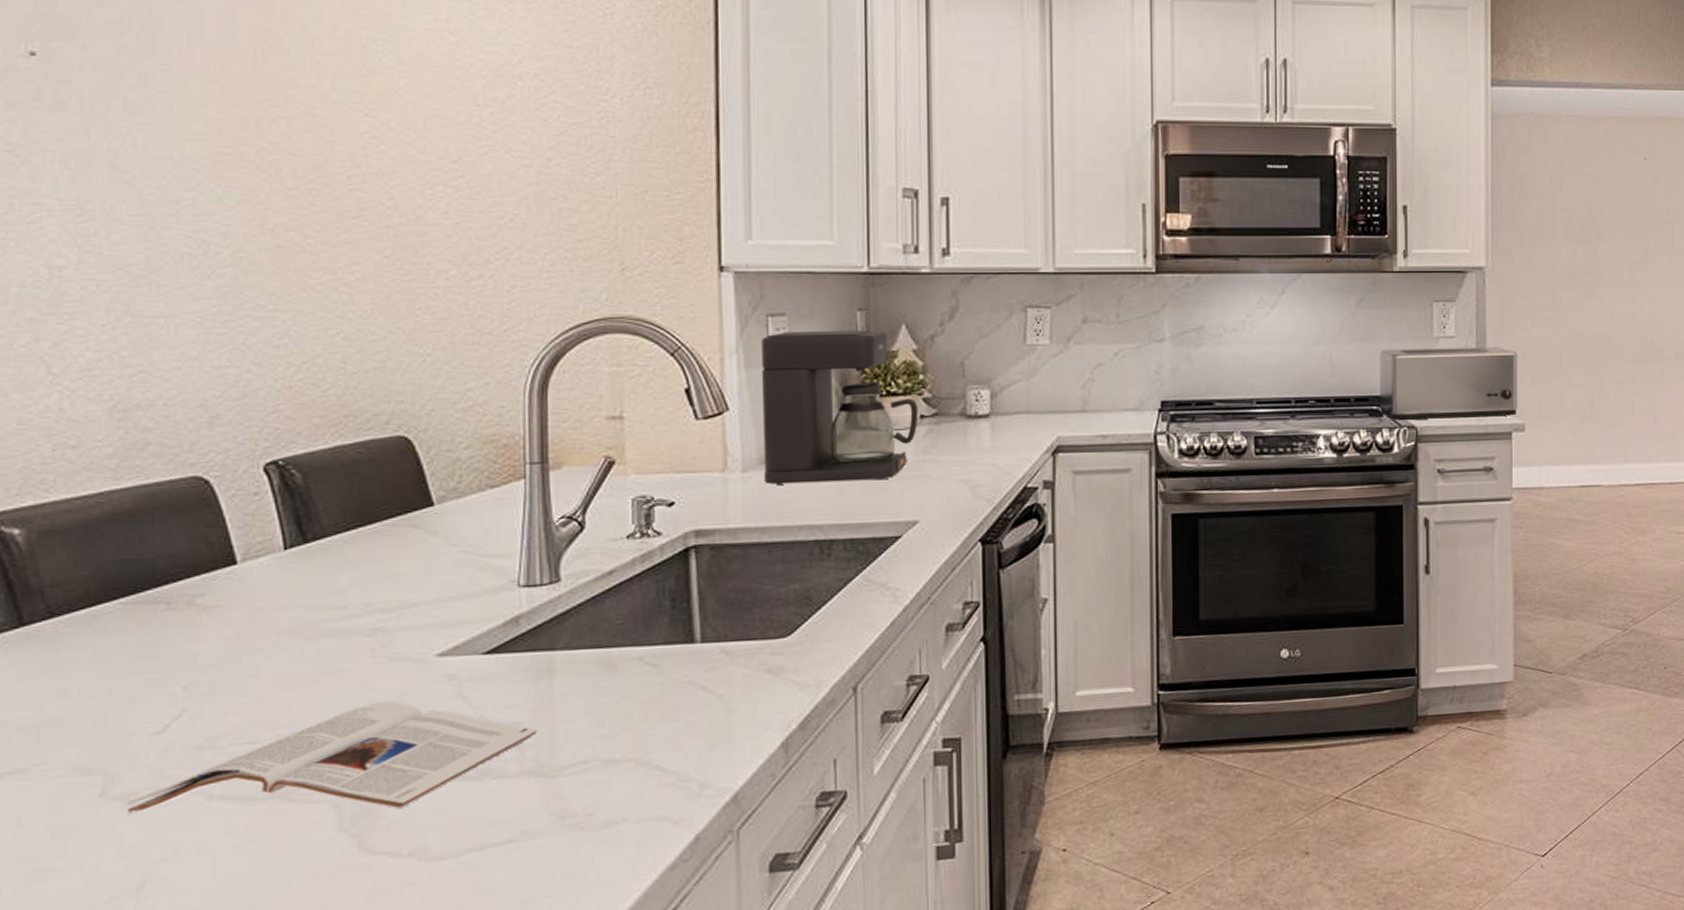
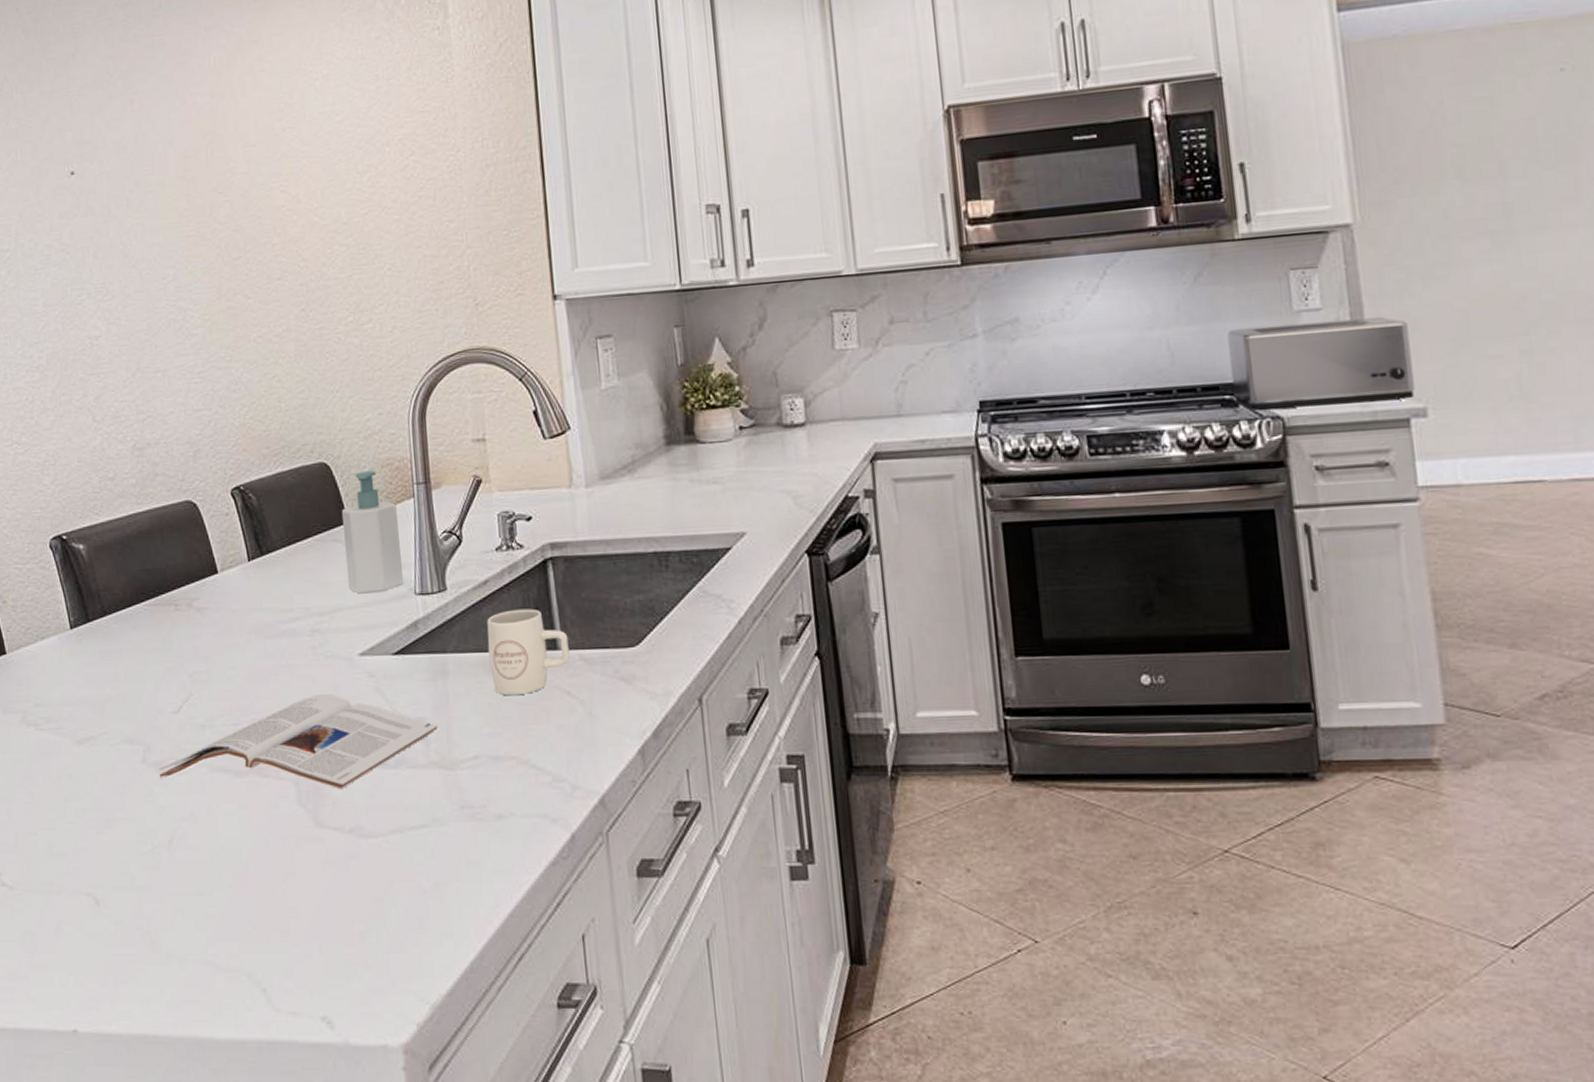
soap bottle: none [424,447,505,587] -> present [341,471,404,594]
mug: none [608,600,709,694] -> present [487,608,570,696]
coffee maker: present [761,329,918,485] -> none [593,345,738,499]

